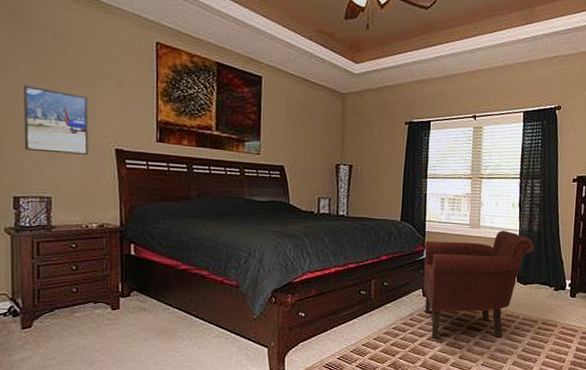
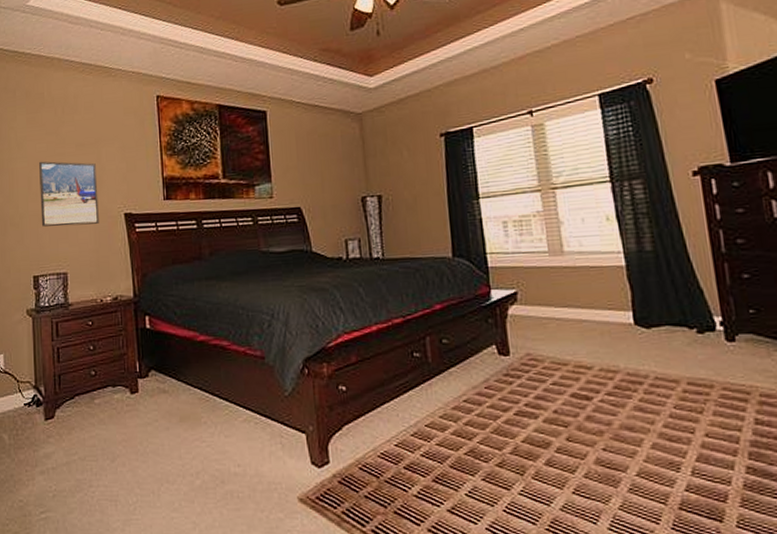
leather: present [424,231,535,339] -> none [490,255,652,413]

